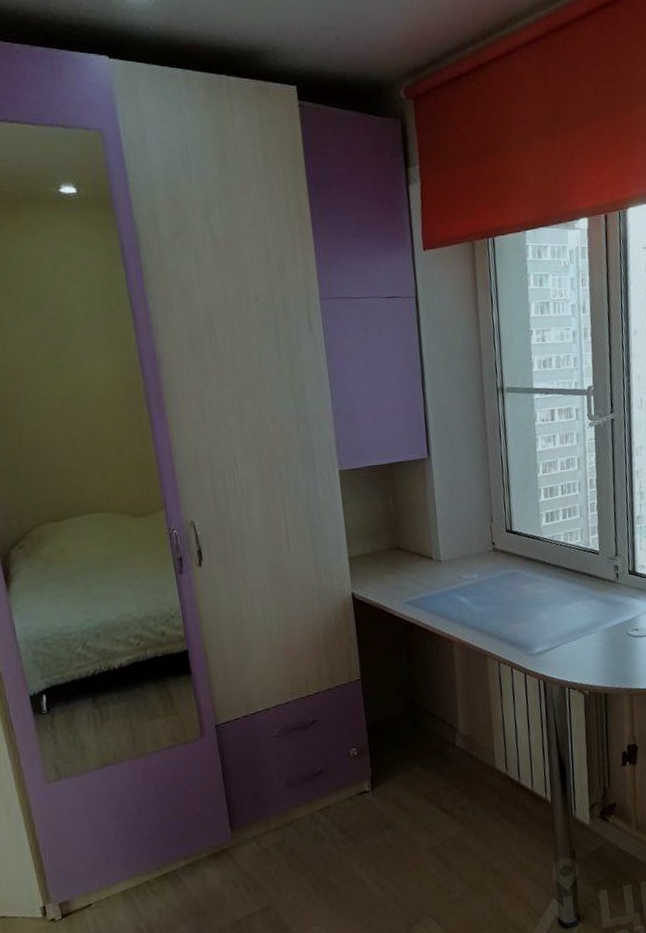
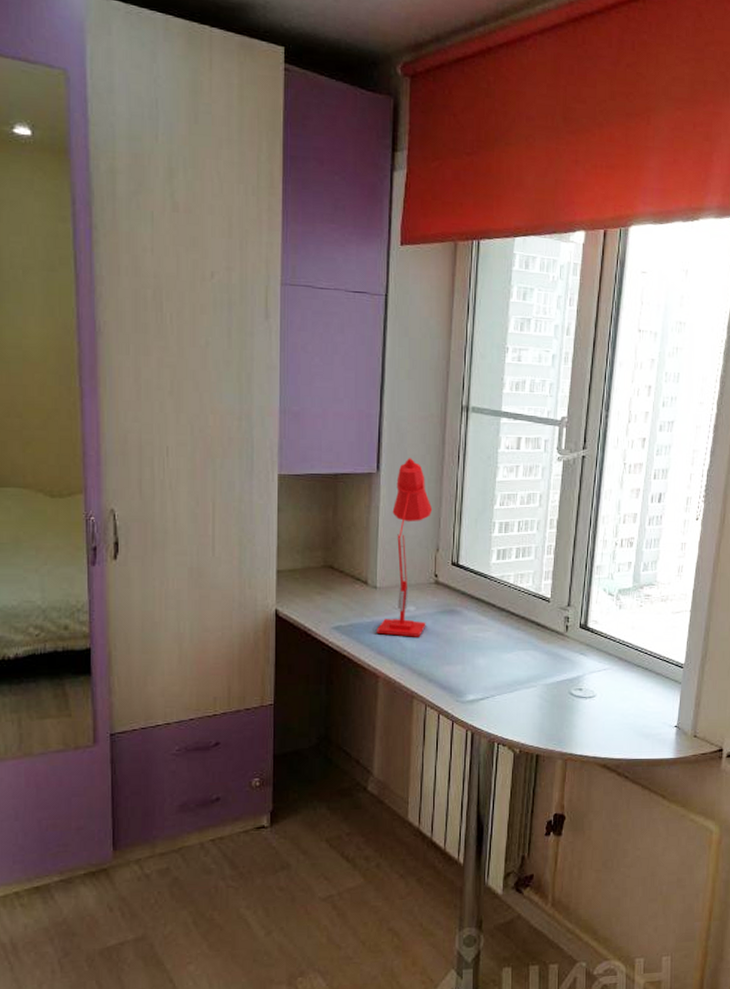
desk lamp: none [445,440,490,603] -> present [376,458,433,637]

